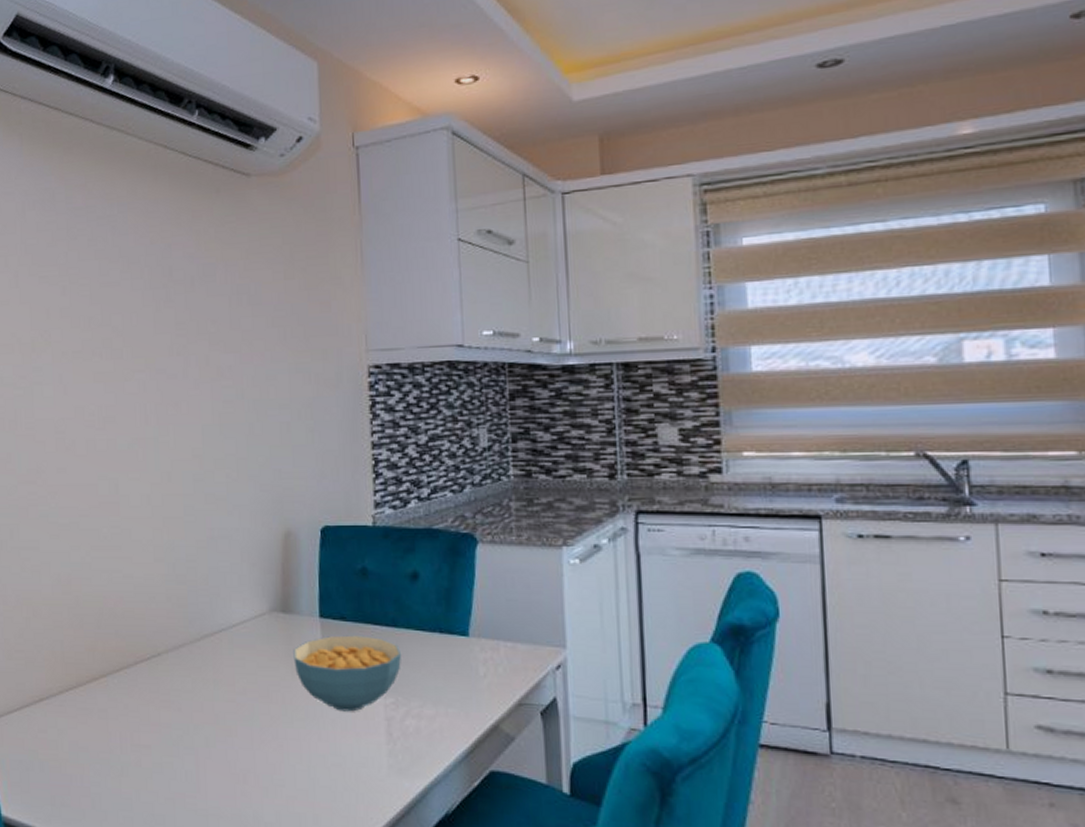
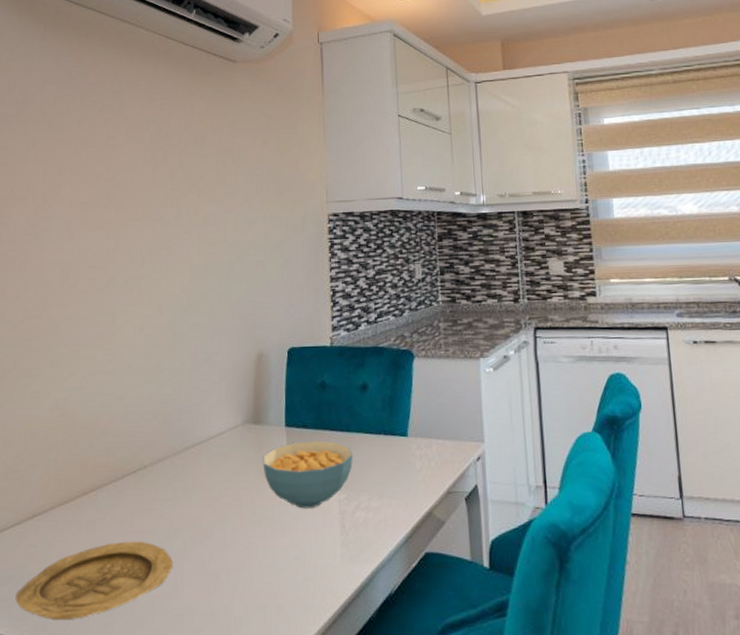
plate: none [27,733,195,811] -> present [15,541,173,621]

